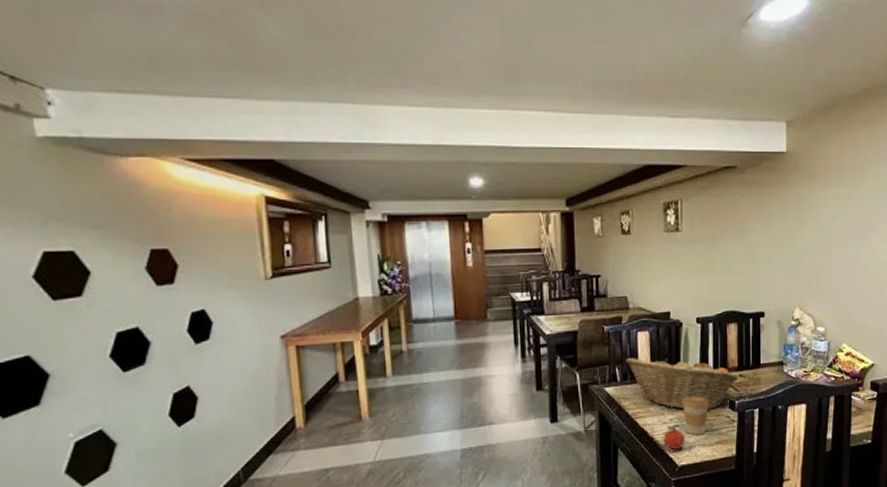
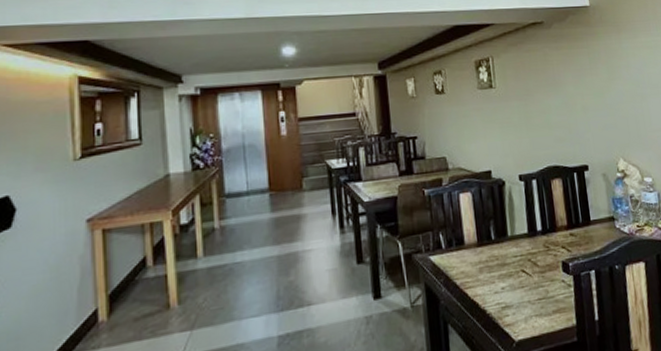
fruit basket: present [625,356,739,411] -> none [449,216,570,276]
apple: present [663,423,685,450] -> none [496,292,520,323]
coffee cup: present [683,395,709,436] -> none [513,259,542,305]

